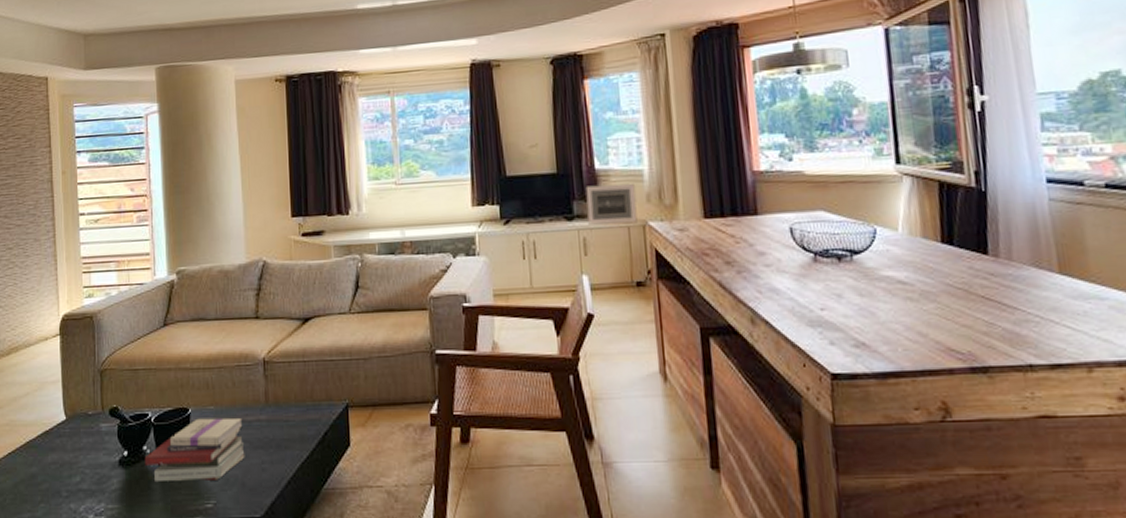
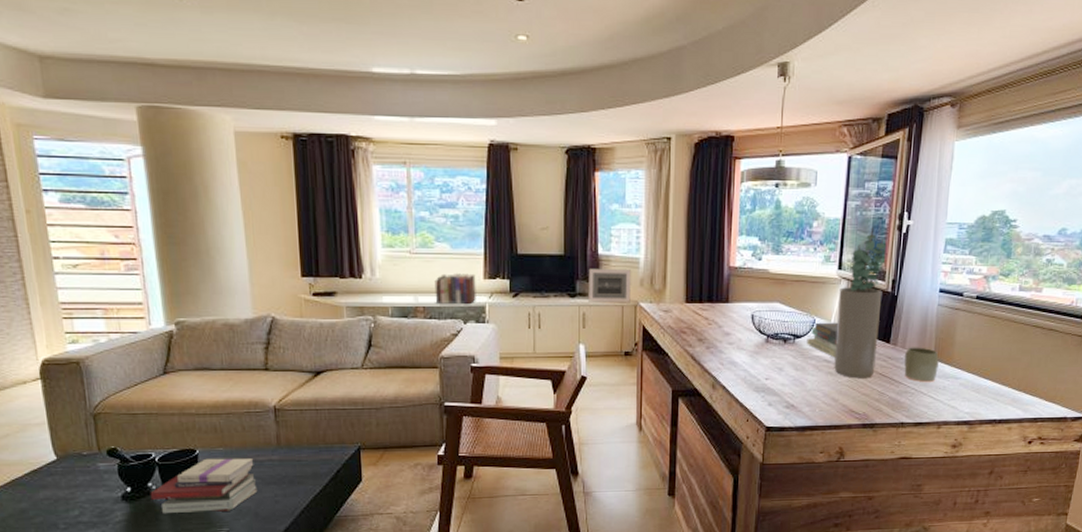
books: none [421,201,465,237] -> present [434,273,476,304]
books: none [868,231,914,278] -> present [806,322,839,358]
vase: none [902,108,974,305] -> present [834,227,887,379]
mug: none [1014,257,1070,307] -> present [904,347,939,383]

